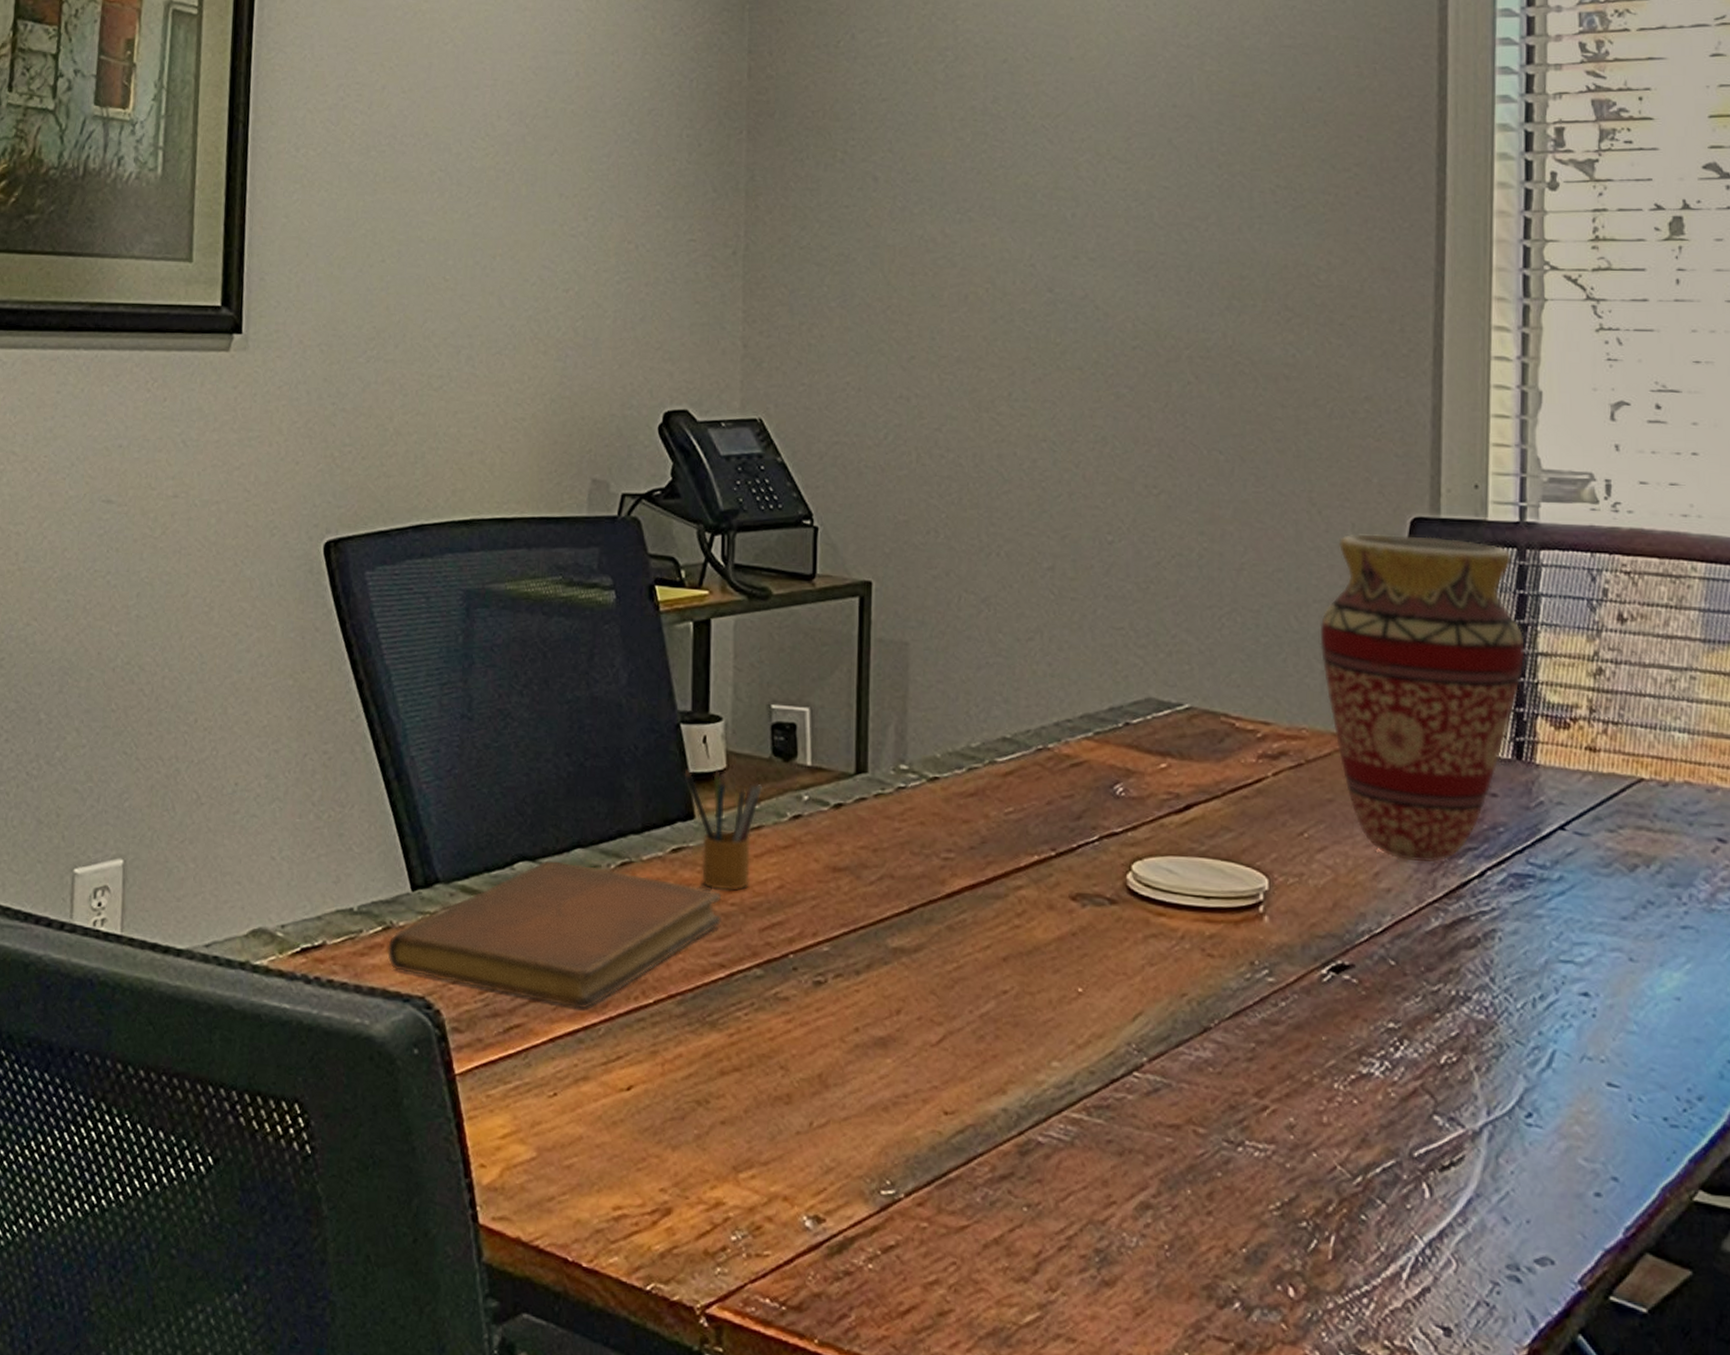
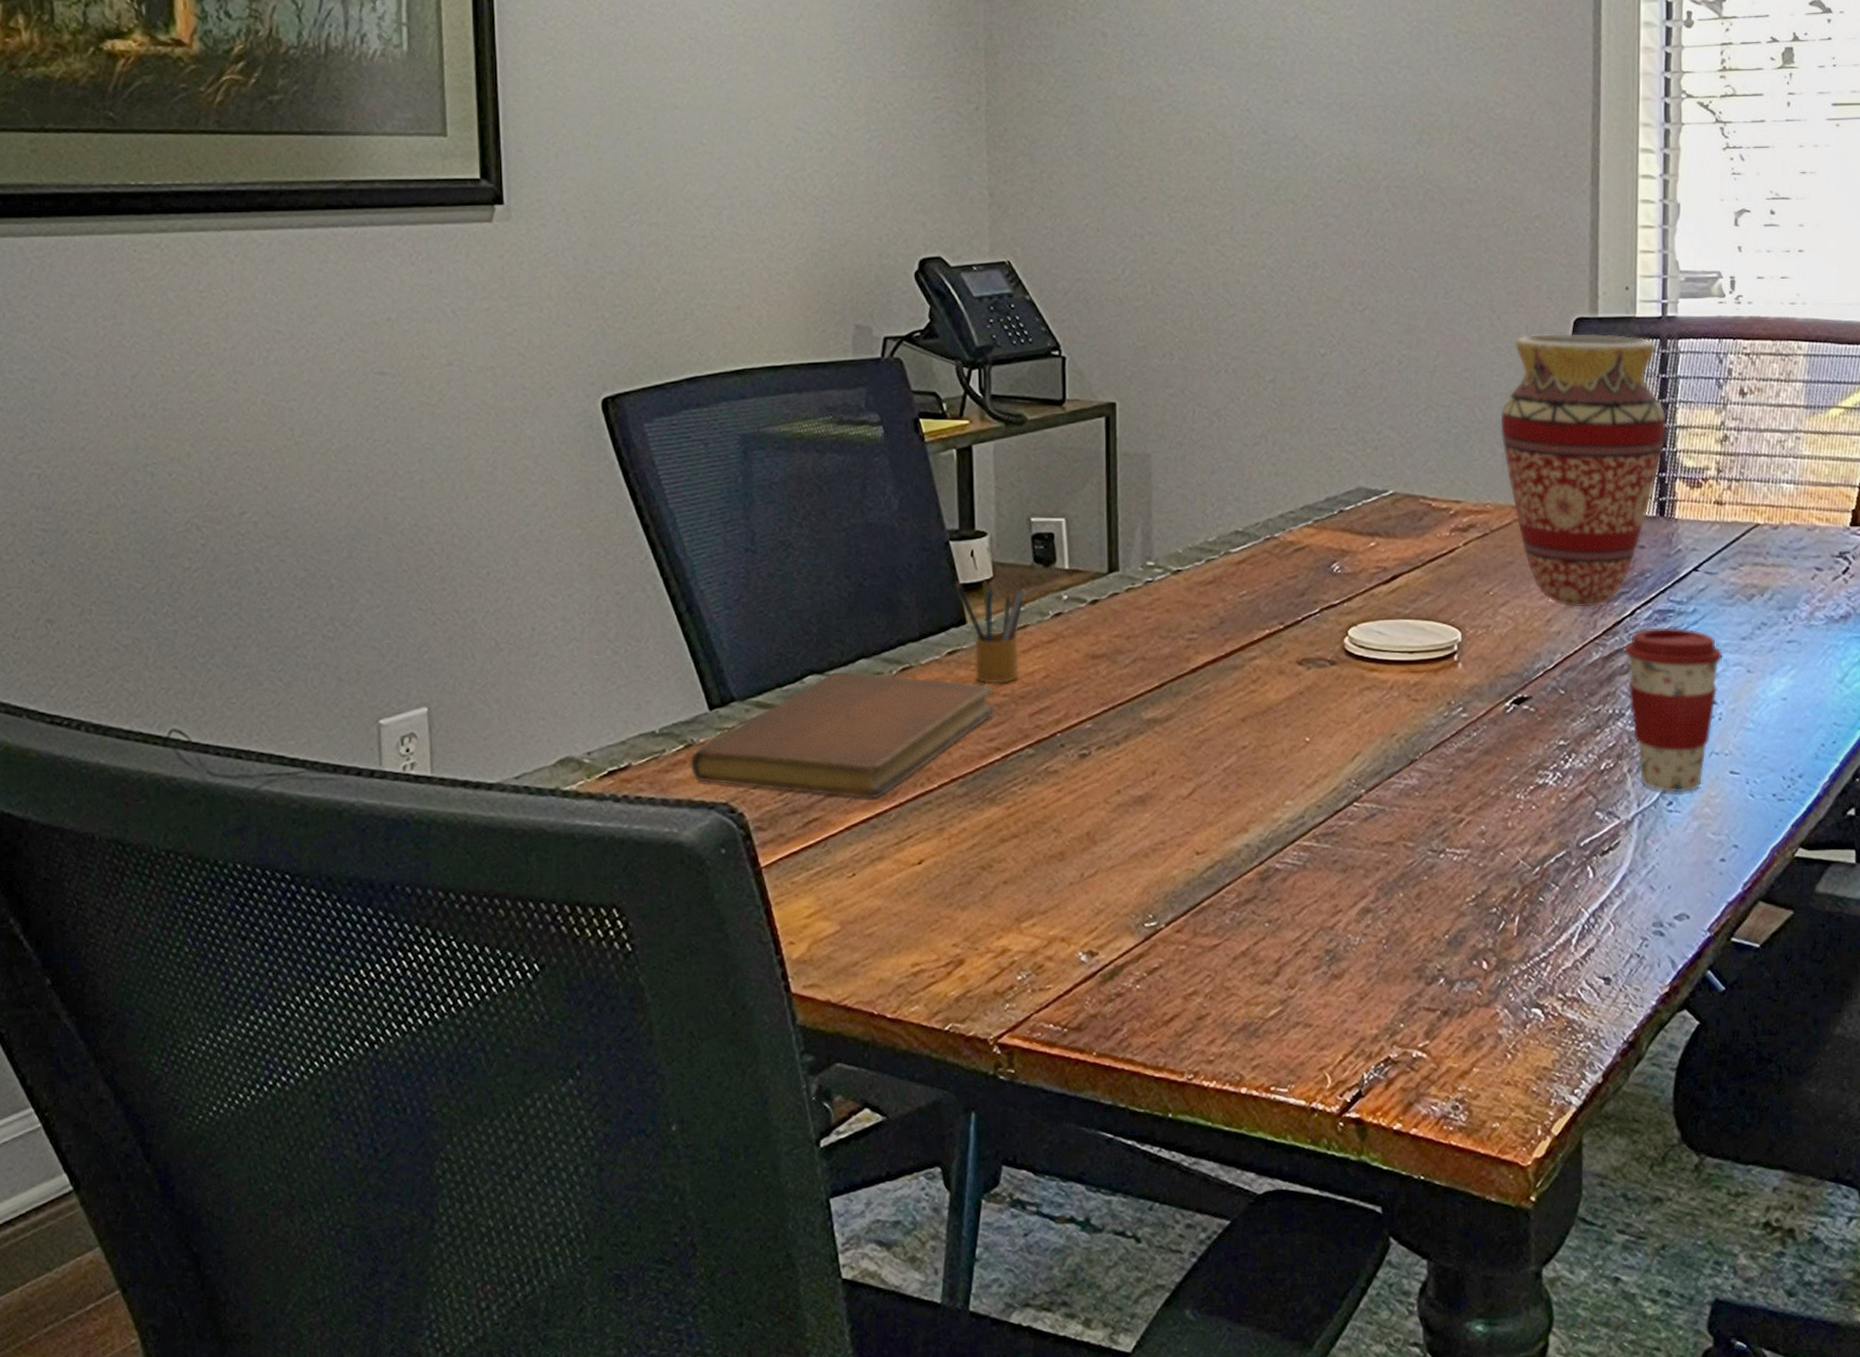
coffee cup: none [1470,894,1597,1104] -> present [1623,627,1723,793]

